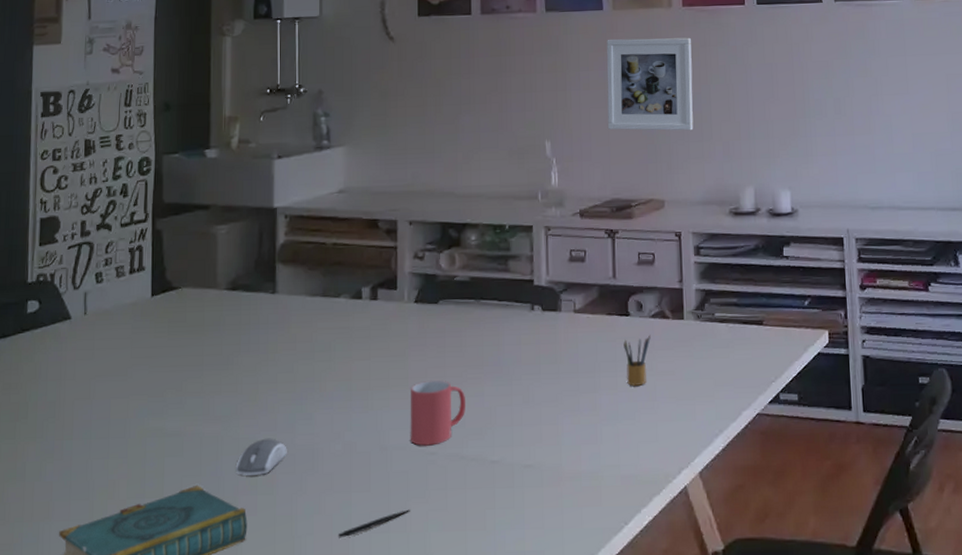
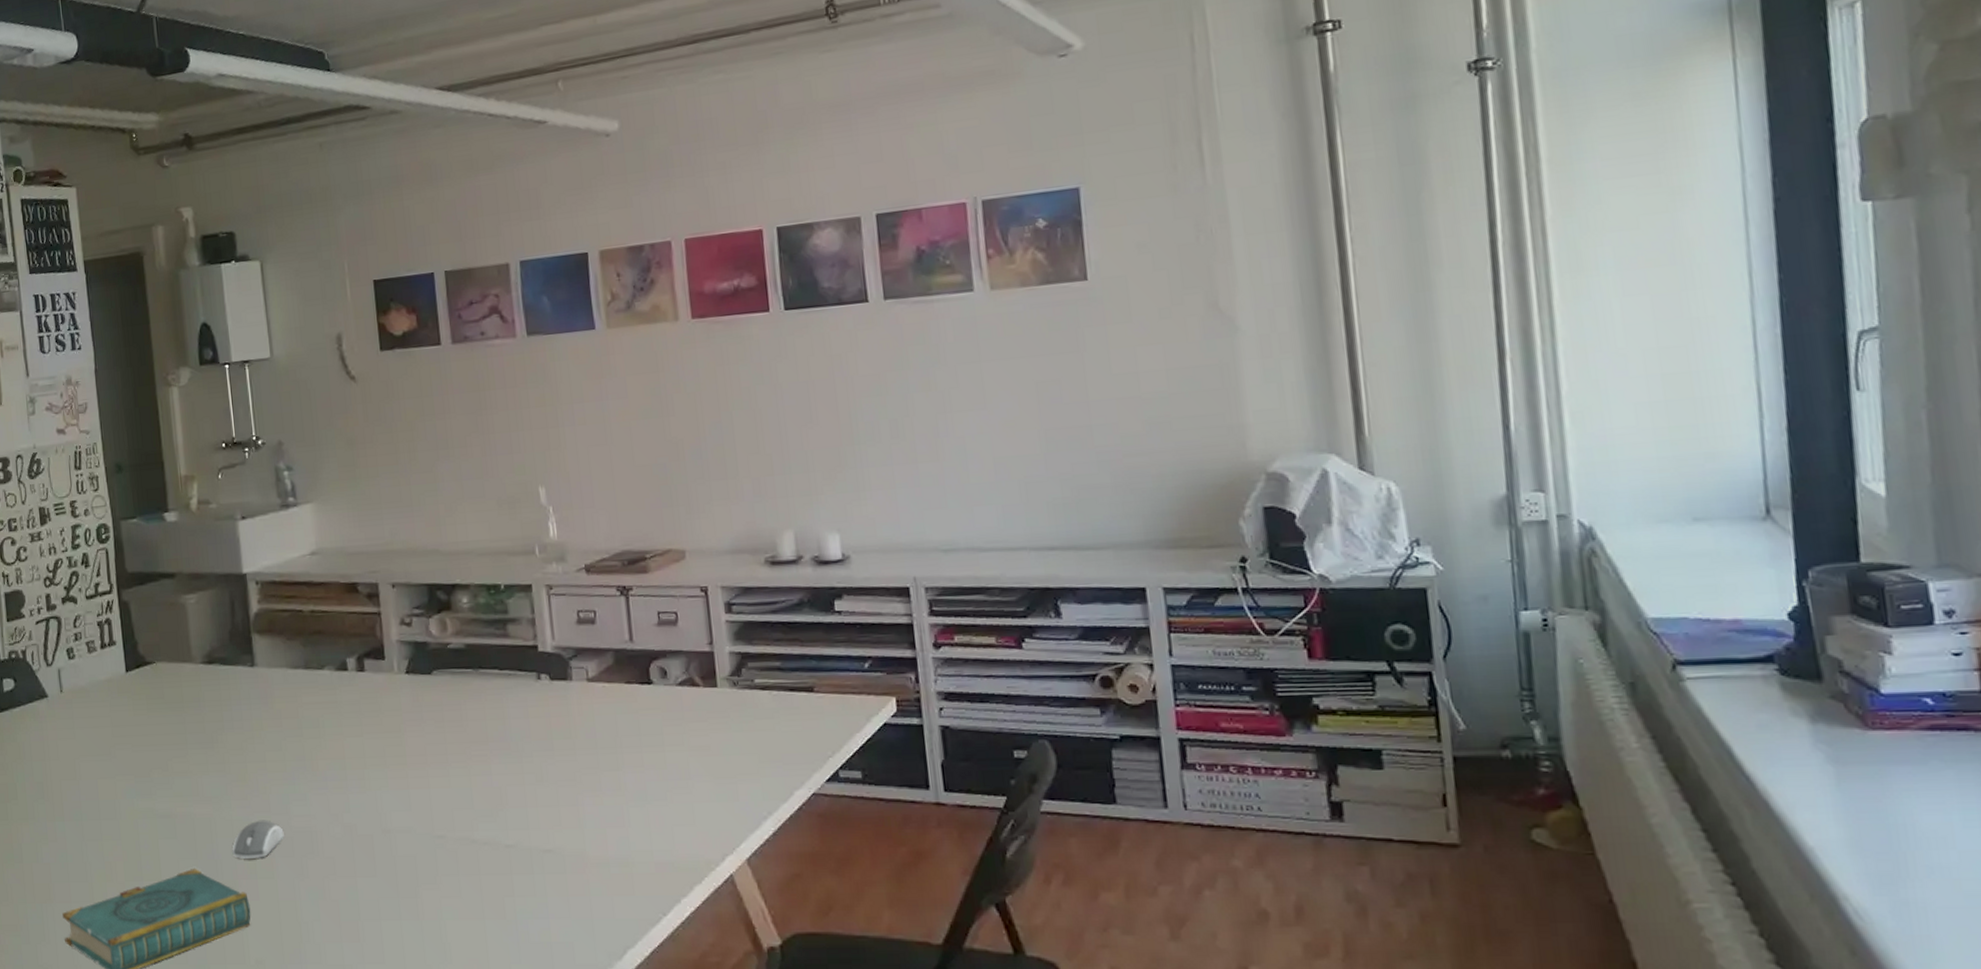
pen: present [338,509,410,538] -> none [346,896,422,925]
mug: present [410,380,466,446] -> none [410,757,473,829]
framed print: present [606,37,694,131] -> none [602,355,715,471]
pencil box: present [623,335,651,386] -> none [647,705,680,763]

